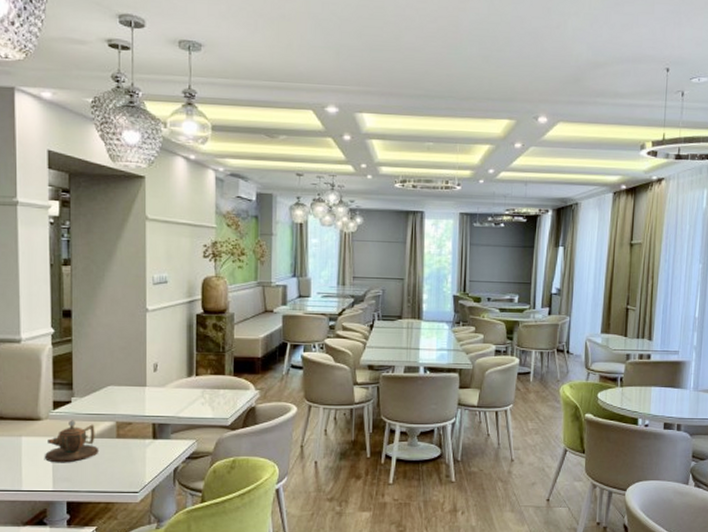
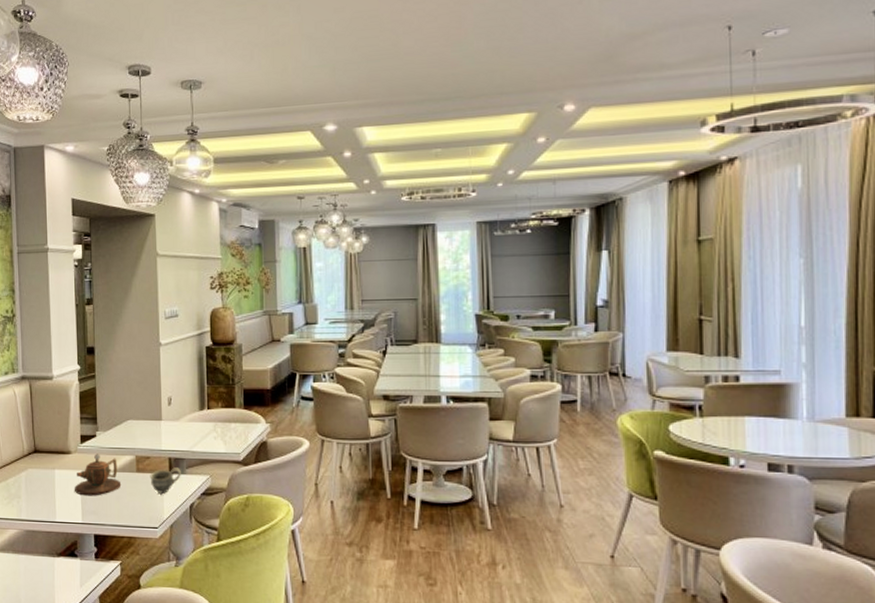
cup: none [131,433,165,459] -> present [150,467,181,494]

